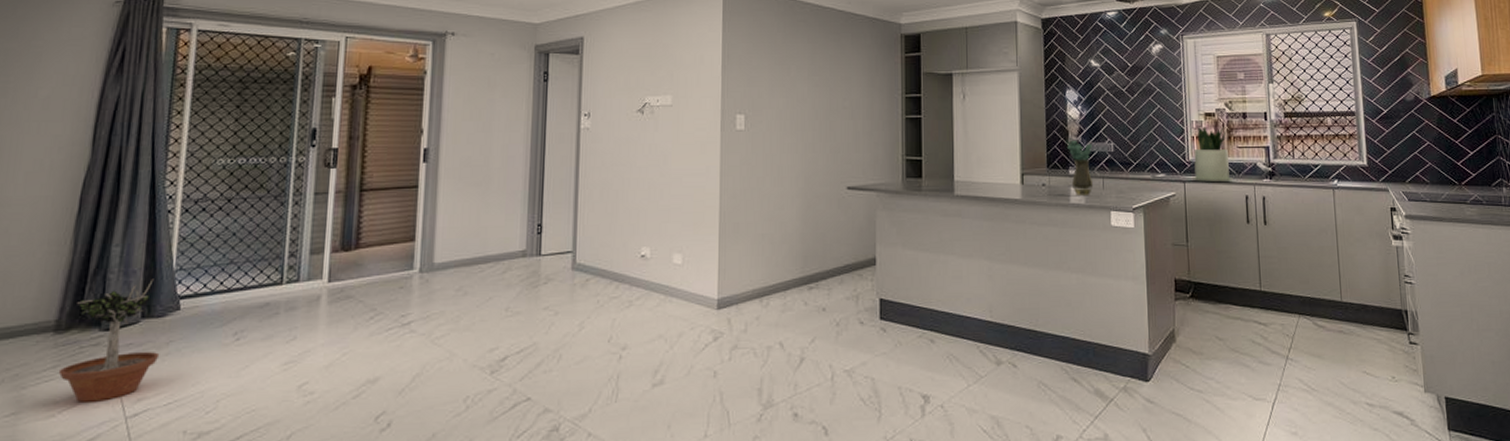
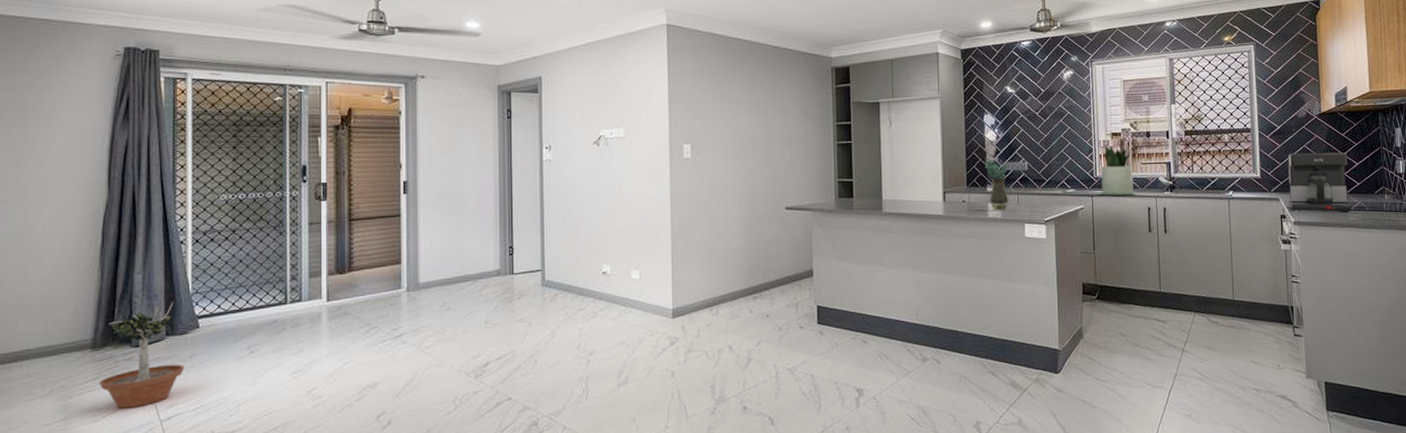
coffee maker: none [1396,139,1467,206] -> present [1287,152,1352,213]

